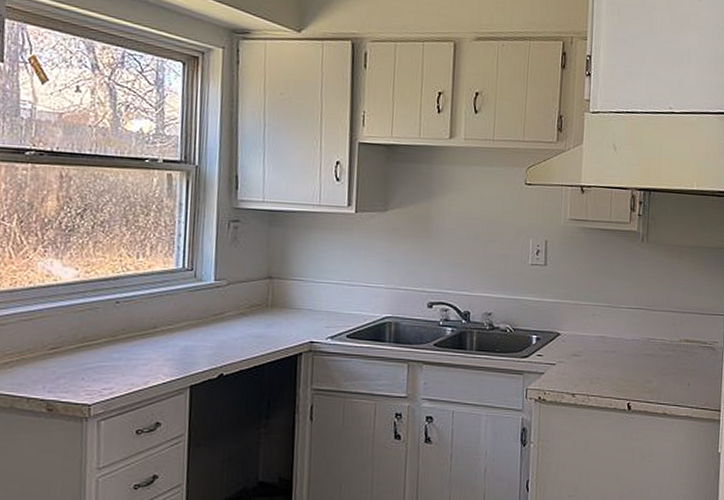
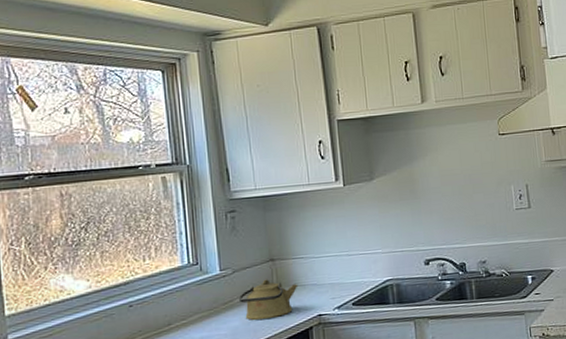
kettle: none [229,296,294,338] -> present [238,279,298,320]

